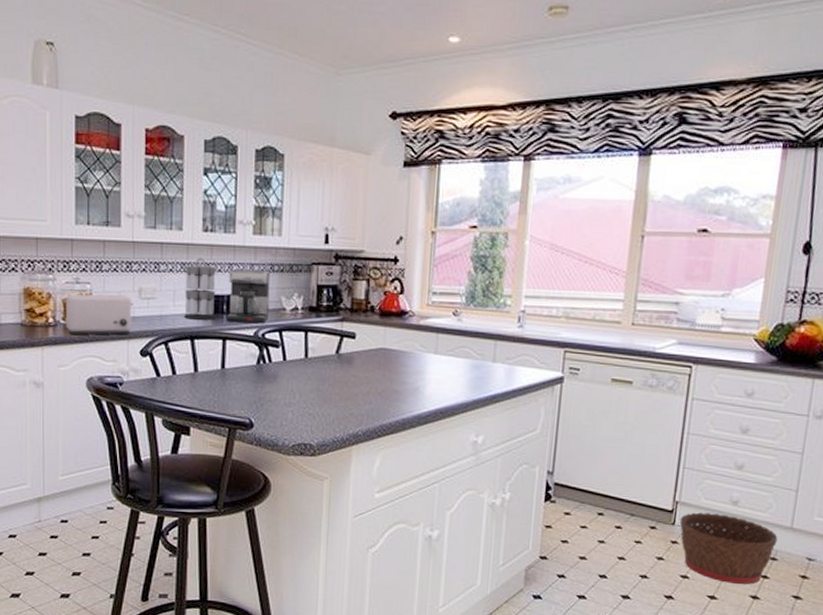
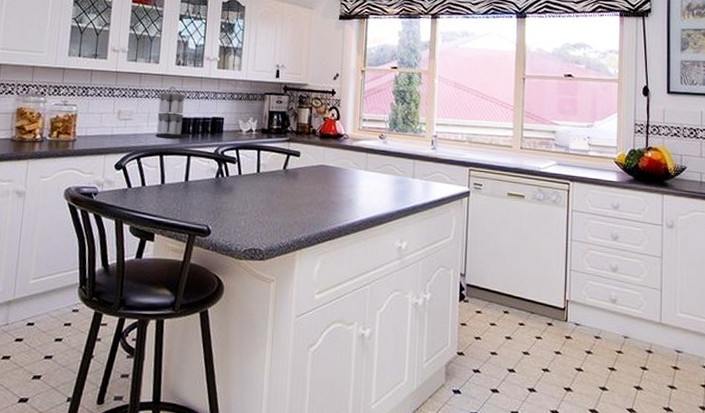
toaster: present [65,293,133,336] -> none [51,114,113,151]
coffee maker: present [226,269,270,324] -> none [191,96,231,143]
basket: present [679,512,778,584] -> none [571,310,651,376]

